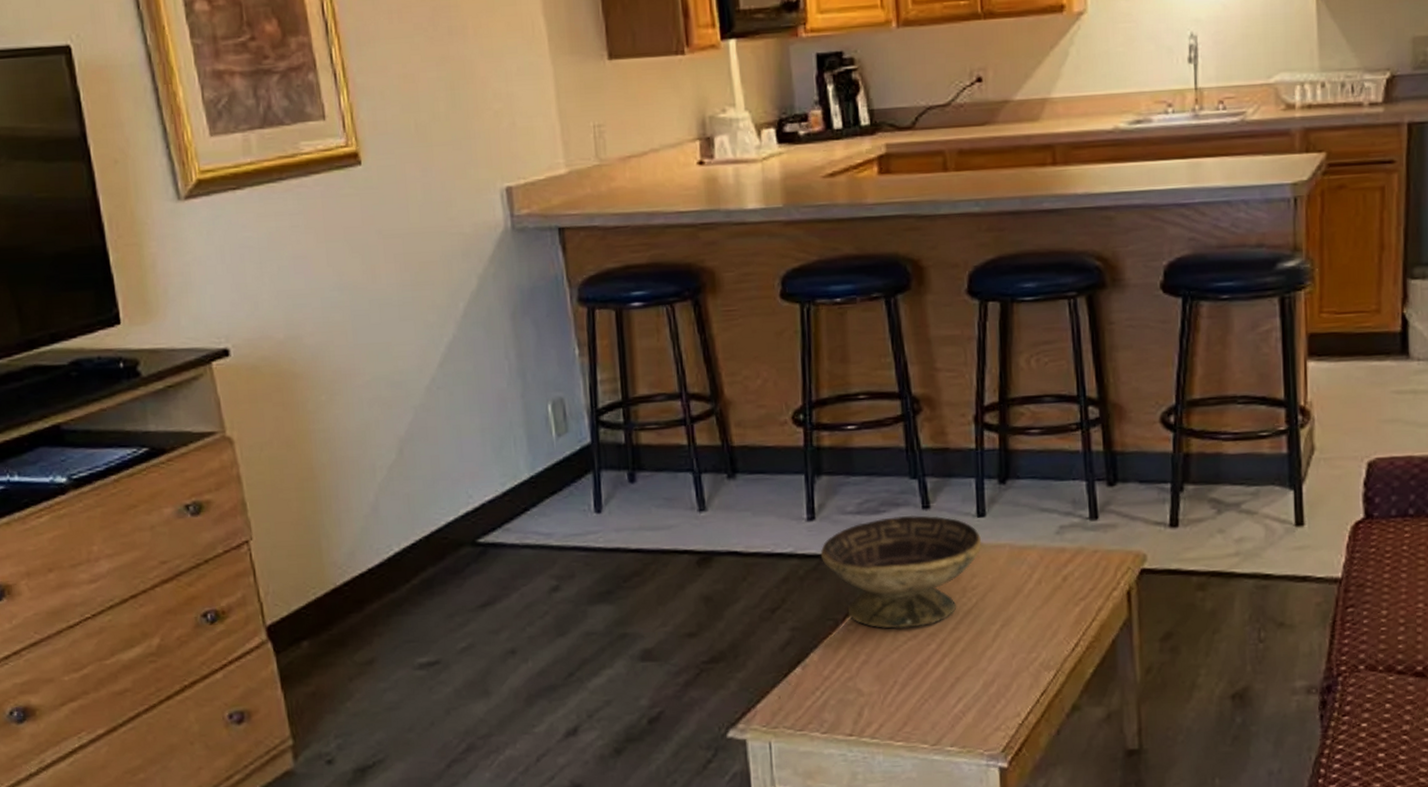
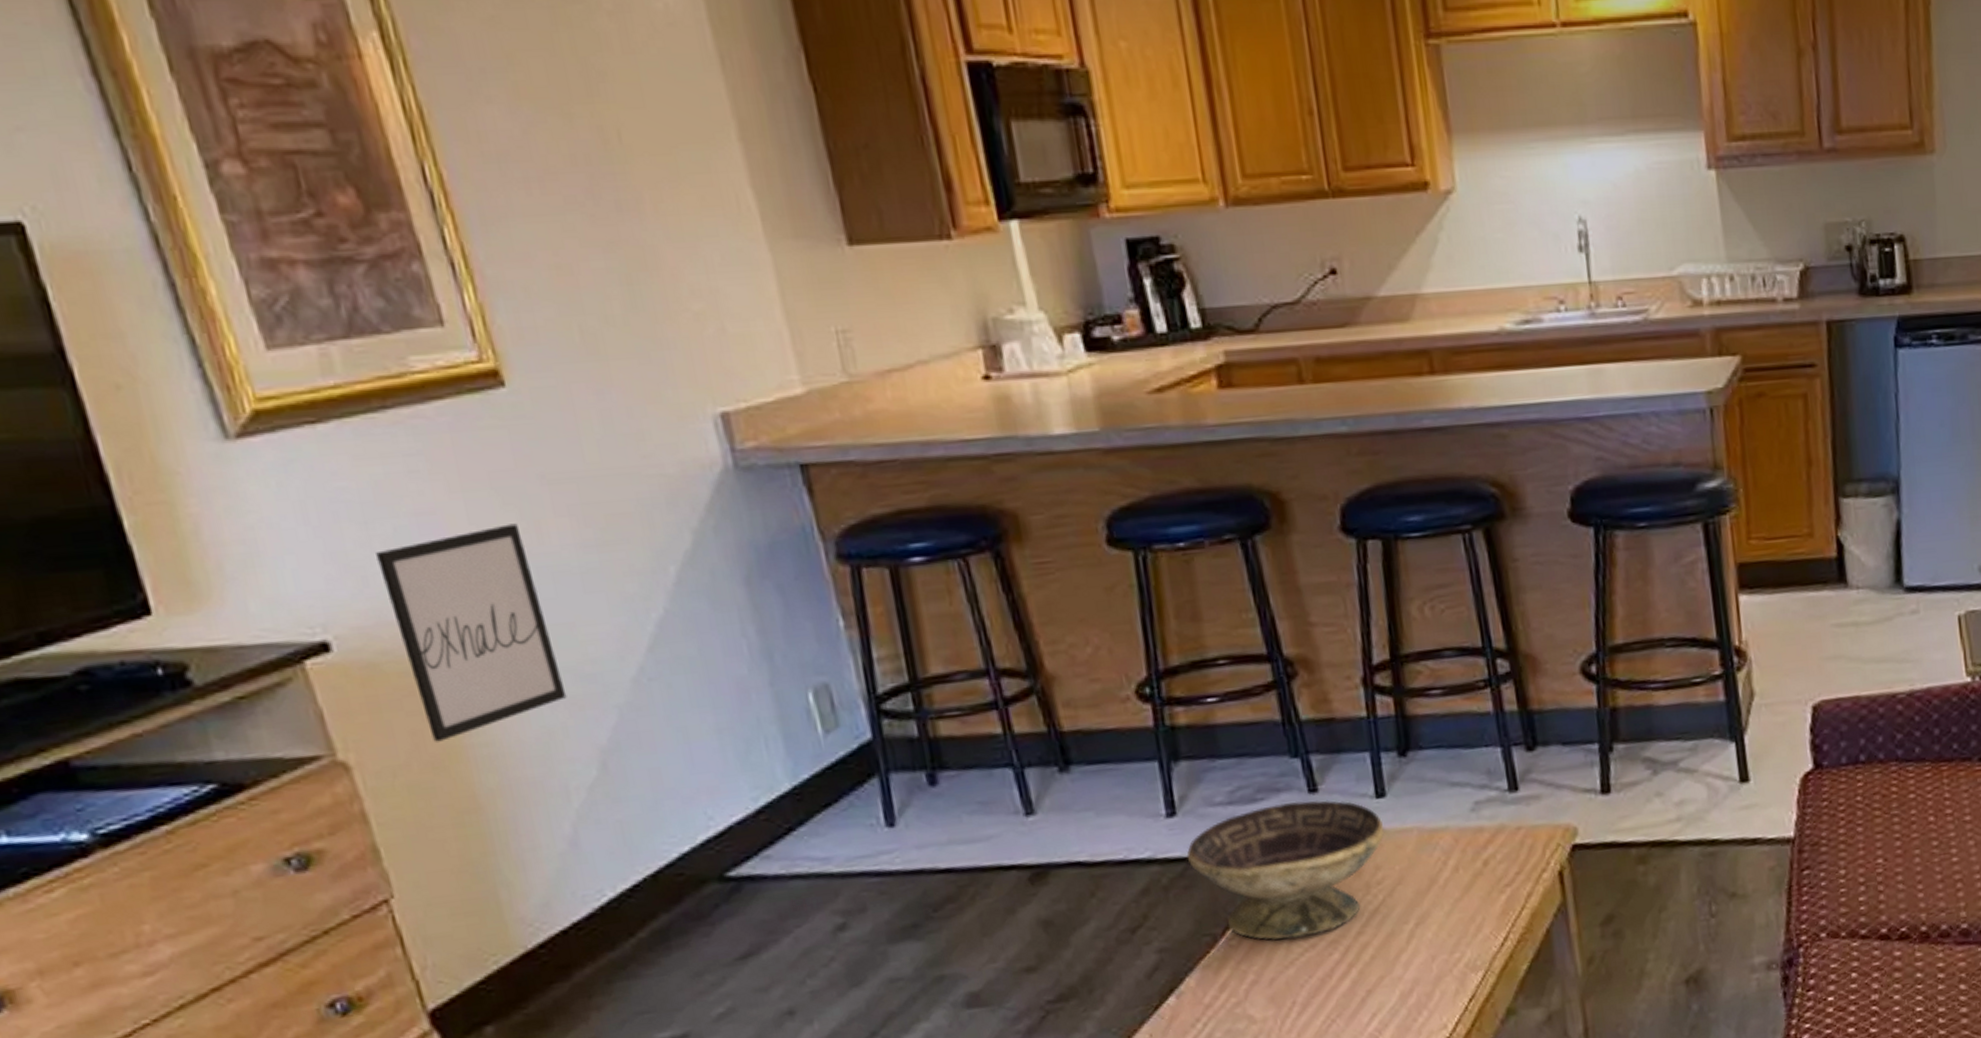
wall art: none [265,267,381,427] -> present [376,523,567,742]

